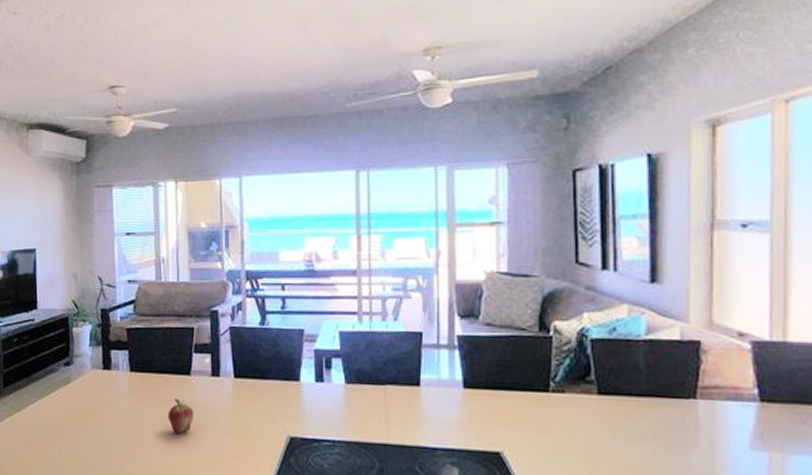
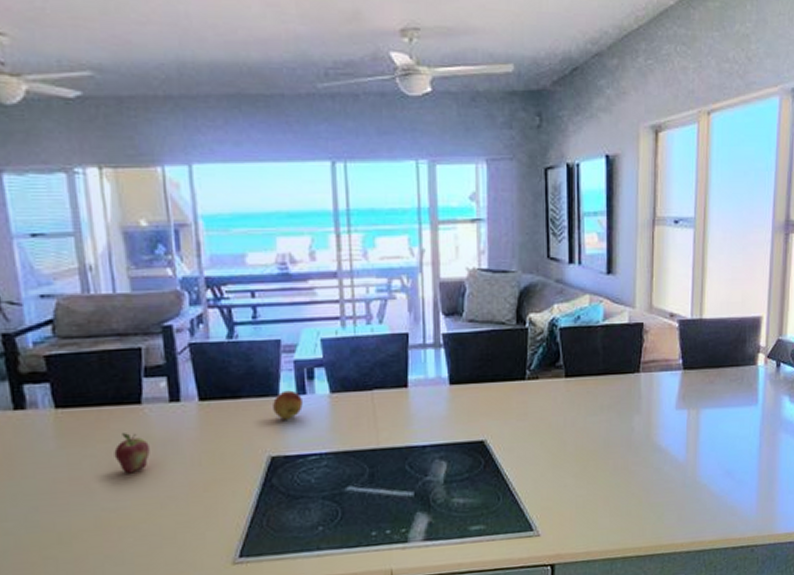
fruit: none [294,376,320,404] -> present [273,390,303,420]

